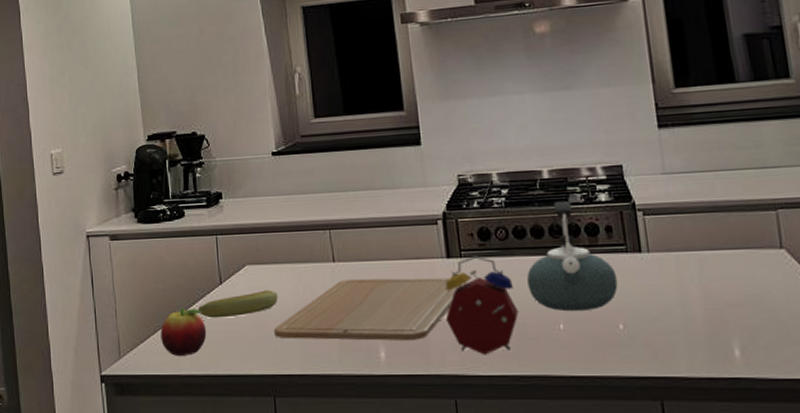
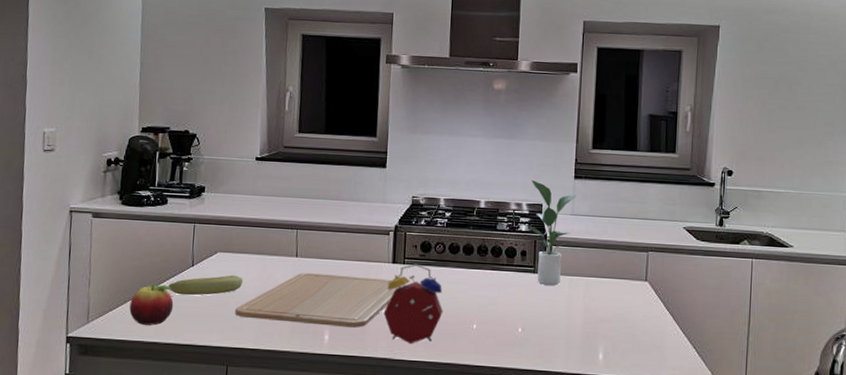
kettle: present [527,200,618,312] -> none [454,226,523,316]
potted plant: none [603,137,667,266] -> present [528,180,578,285]

